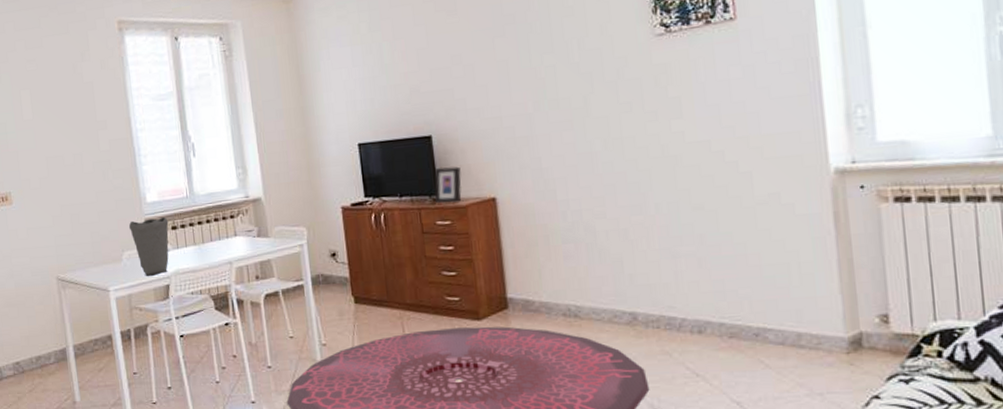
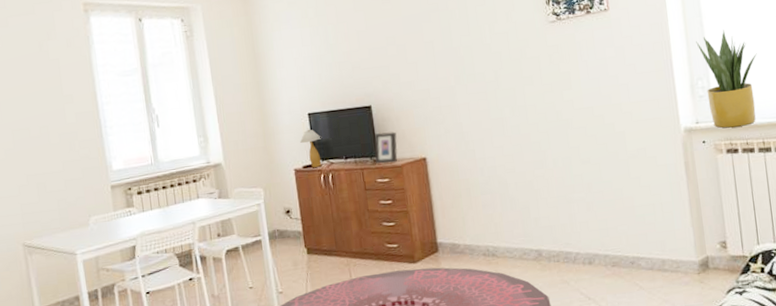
vase: present [129,217,169,277] -> none [96,183,135,240]
table lamp: none [348,160,374,207] -> present [299,128,322,169]
planter: none [856,42,945,170] -> present [696,30,757,128]

